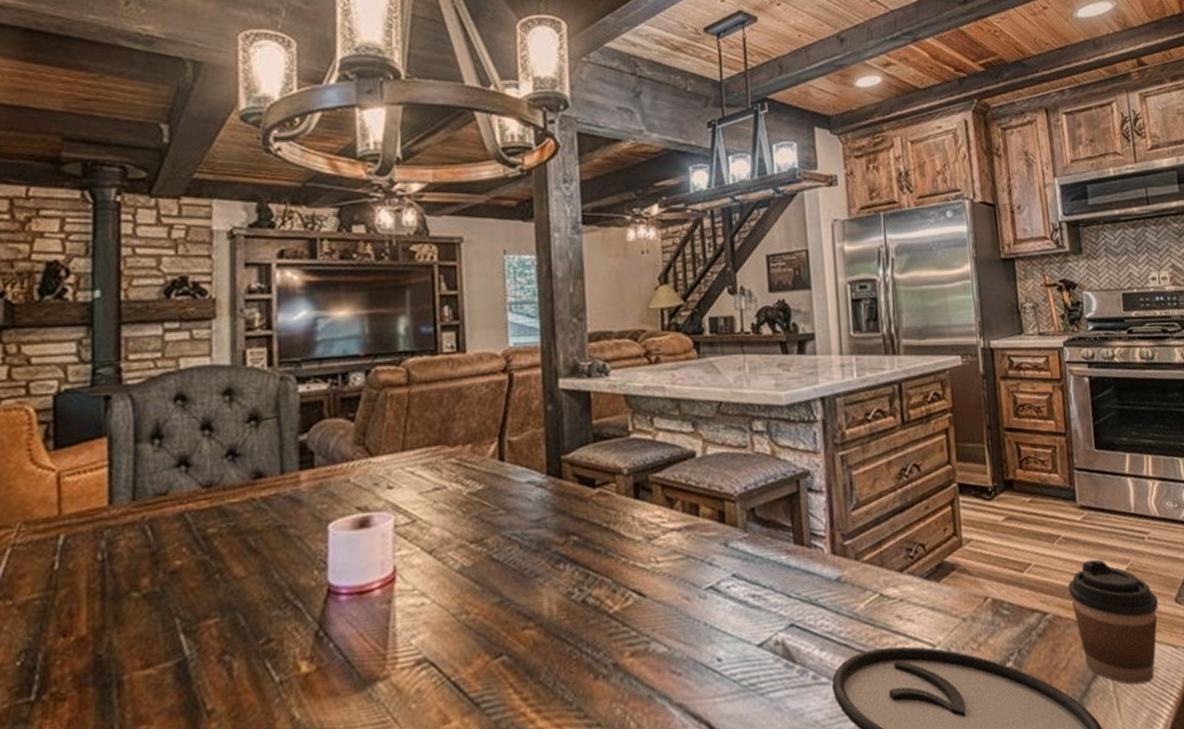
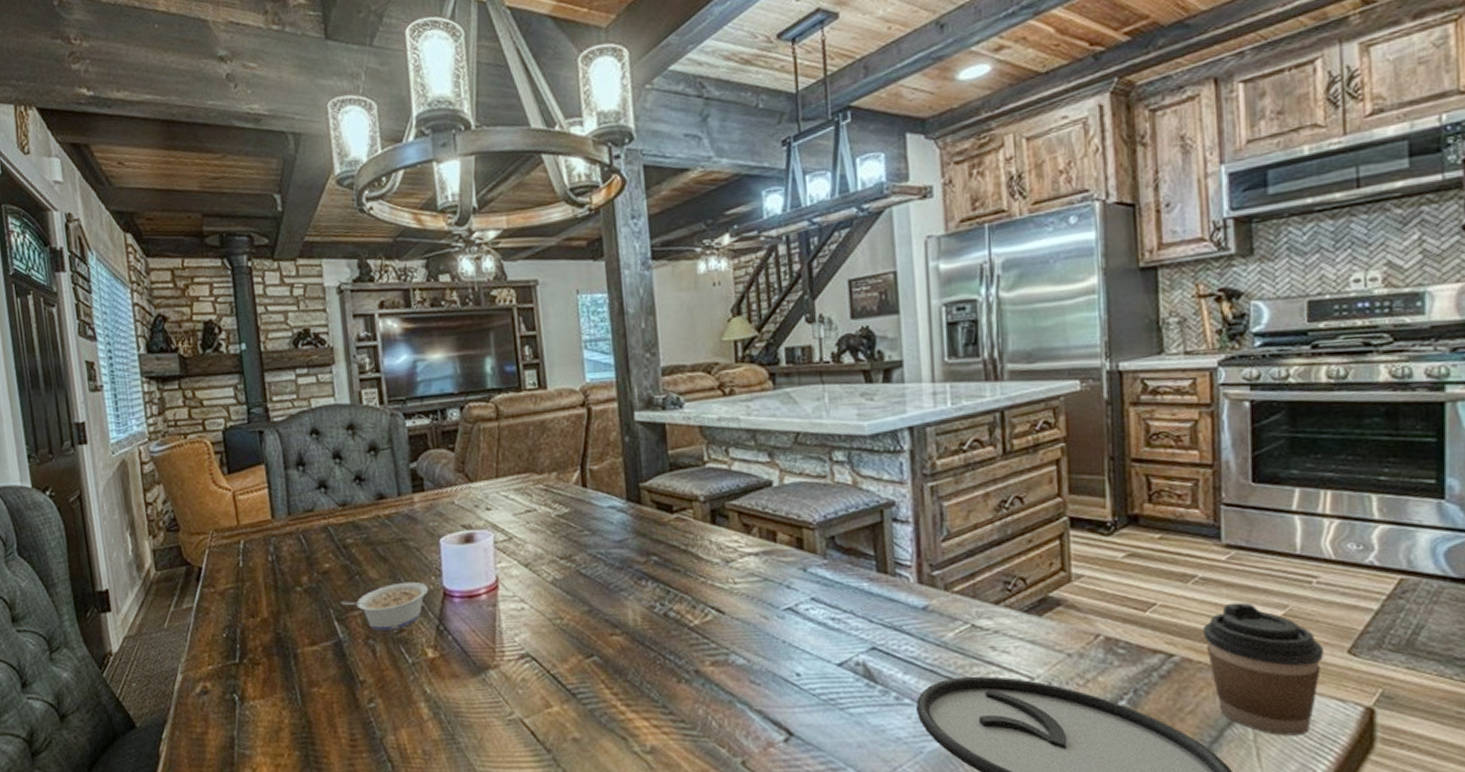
legume: none [190,578,309,643] -> present [340,581,429,631]

